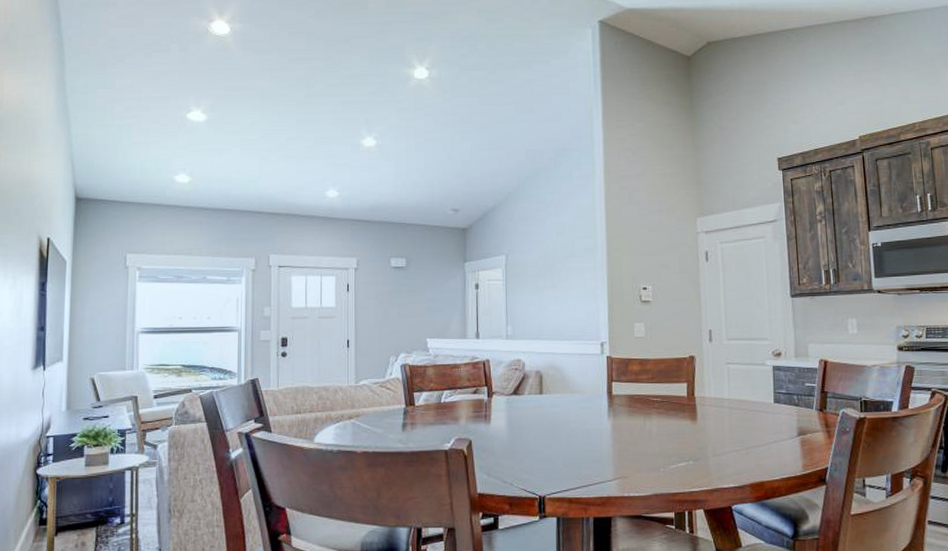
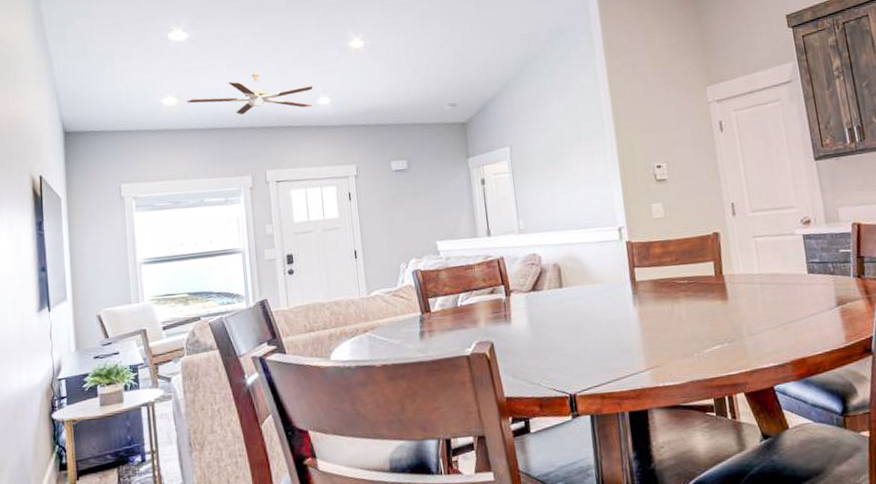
ceiling fan: none [199,160,323,199] -> present [187,73,313,115]

